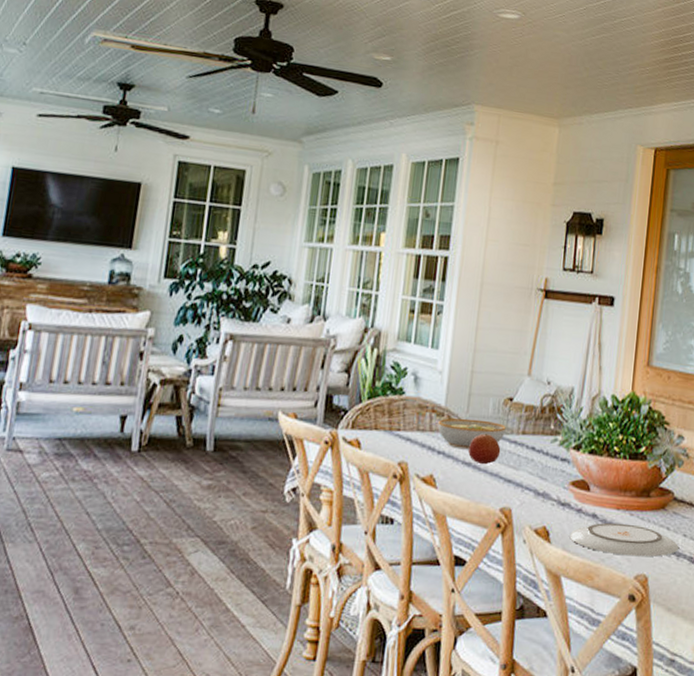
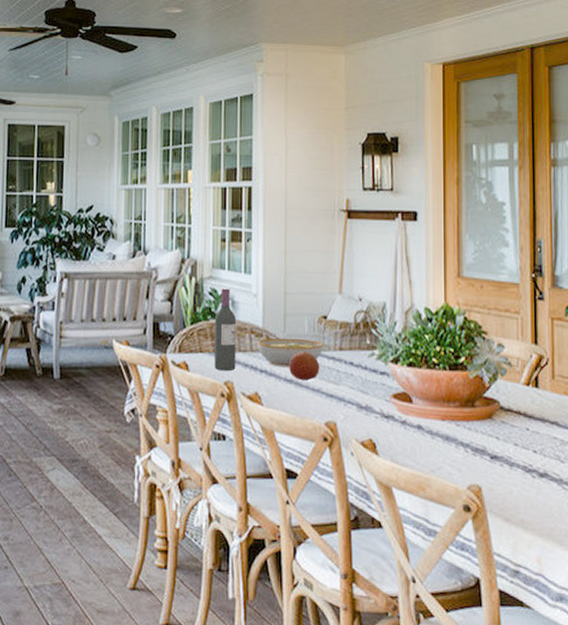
wine bottle: none [389,362,418,451] -> present [214,288,237,371]
plate: present [569,522,680,557] -> none [396,433,512,467]

